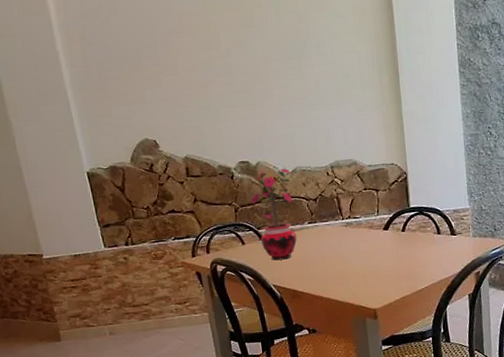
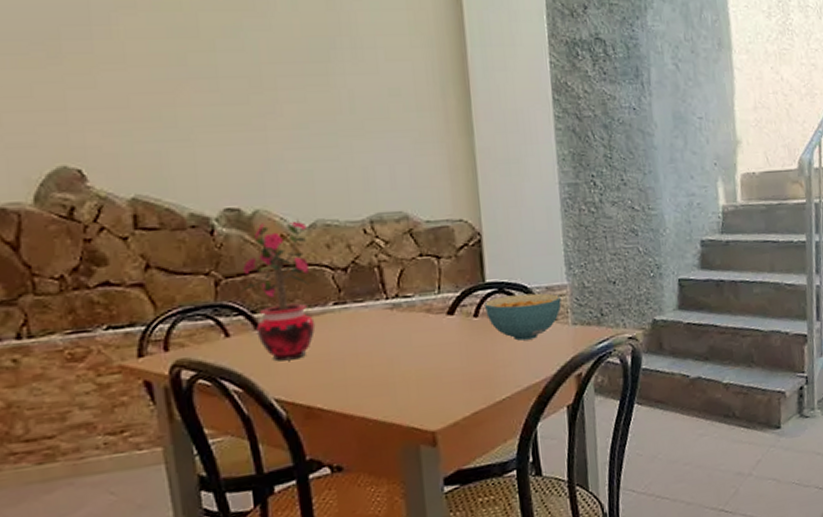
cereal bowl: none [409,214,465,248] -> present [484,293,561,341]

